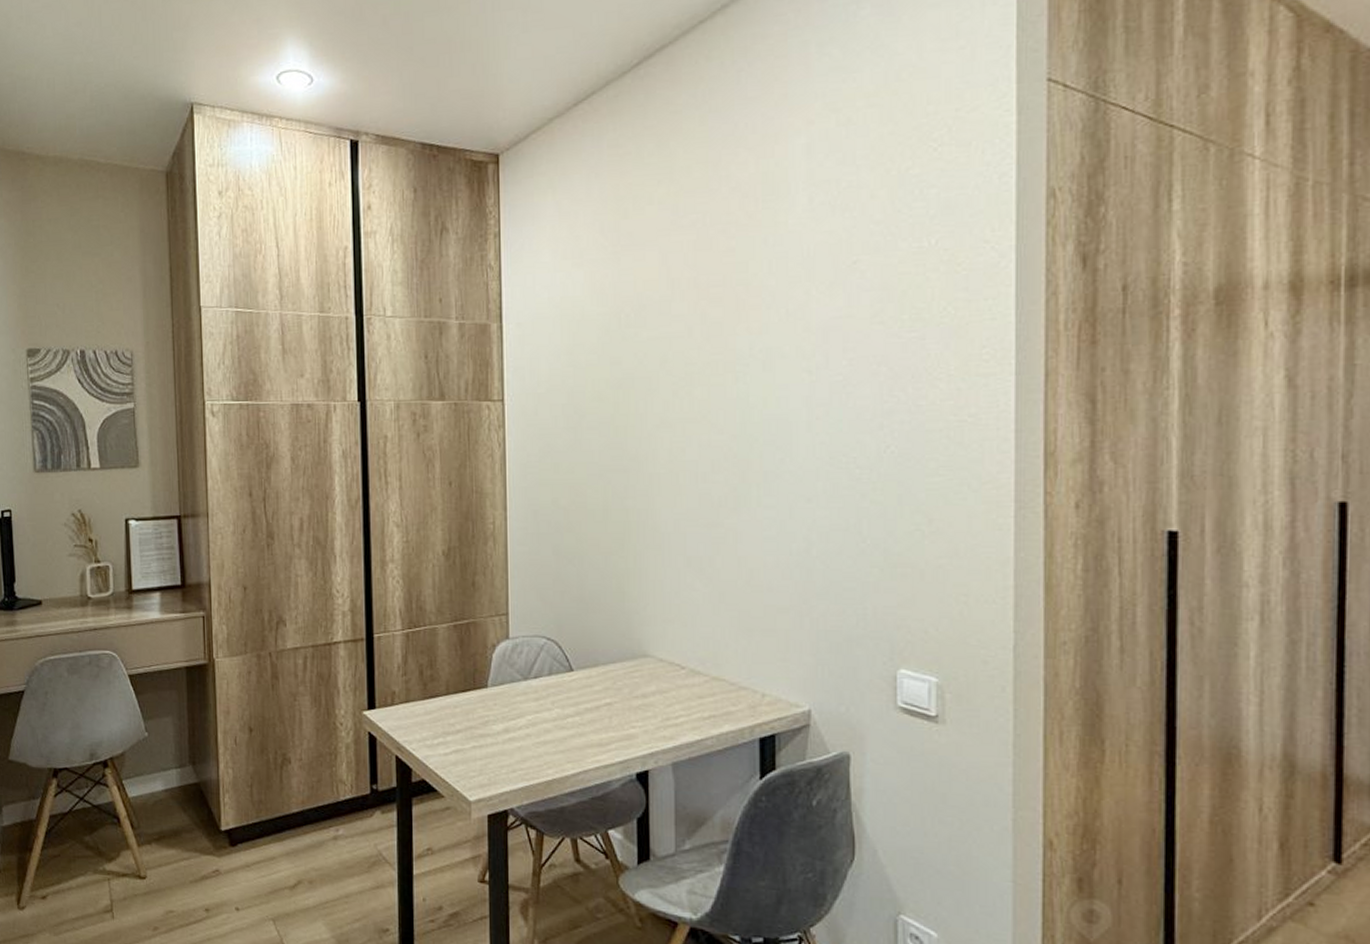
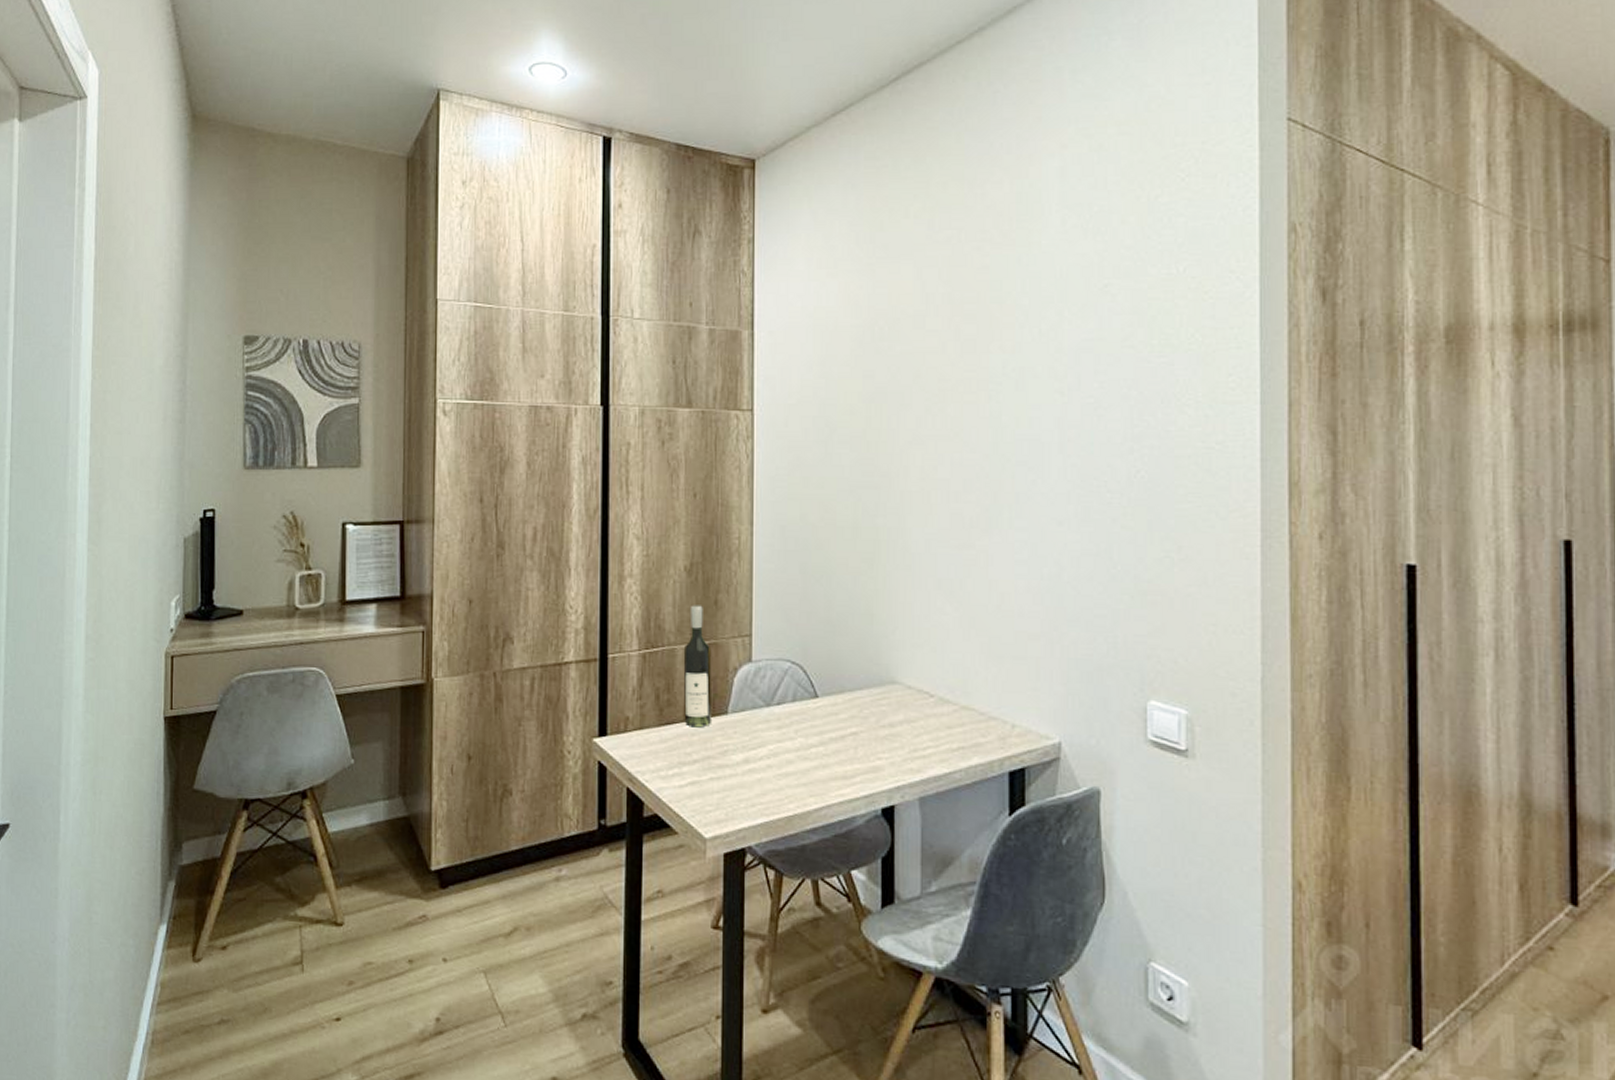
bottle: none [444,587,473,700] -> present [683,605,713,728]

